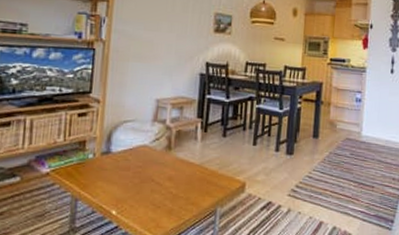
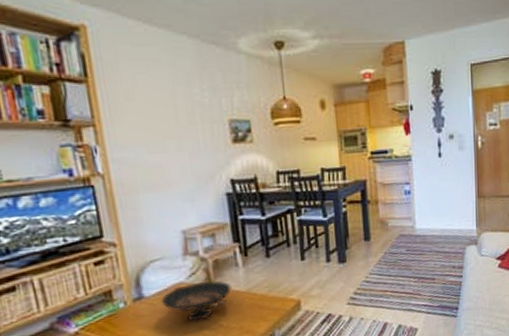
decorative bowl: none [124,148,187,185] -> present [161,280,232,323]

